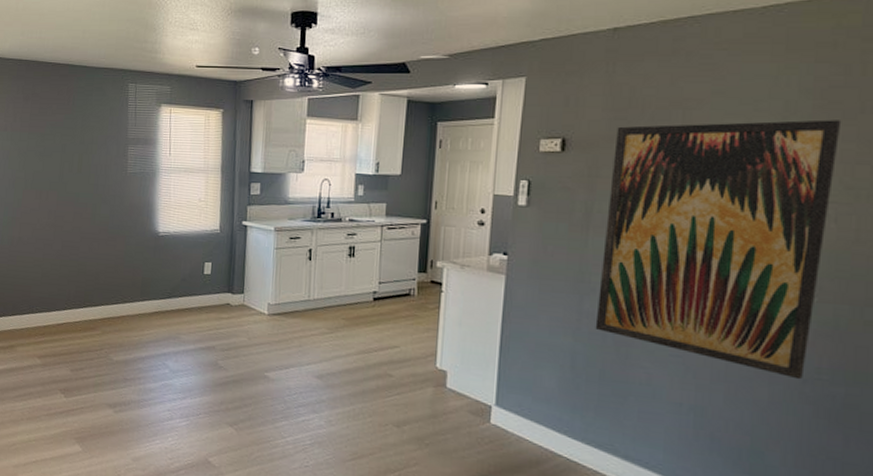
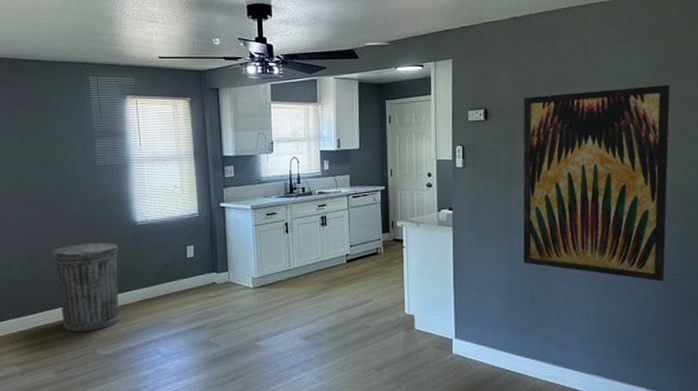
trash can: none [79,248,140,335] -> present [51,242,120,332]

